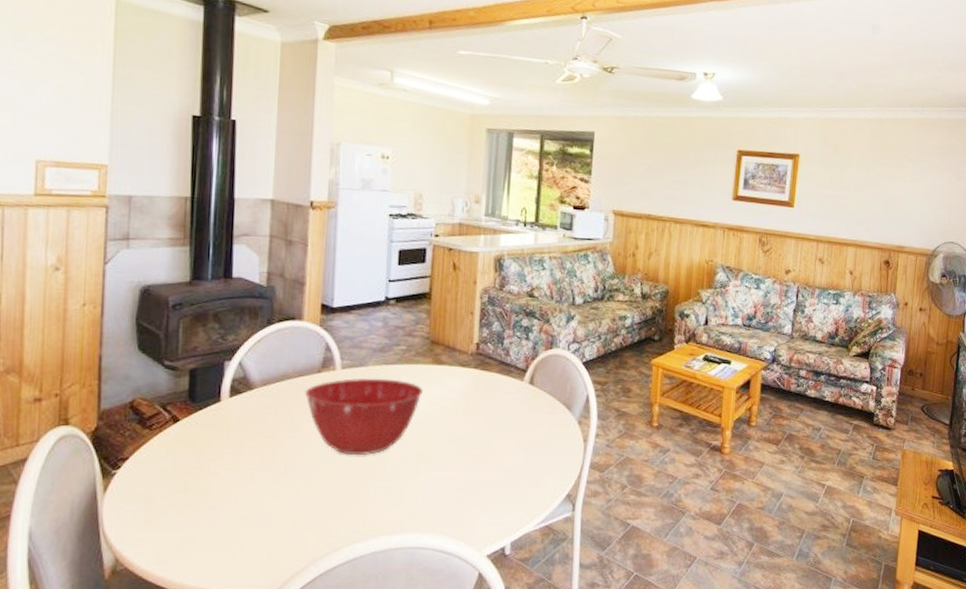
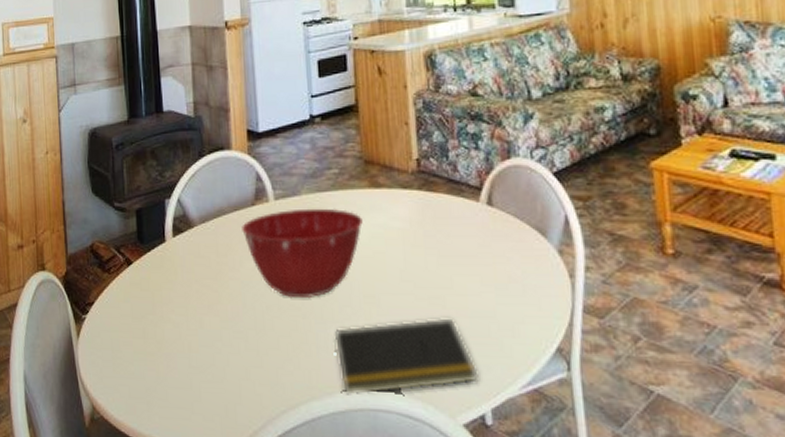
notepad: none [383,471,504,537] -> present [334,316,479,395]

